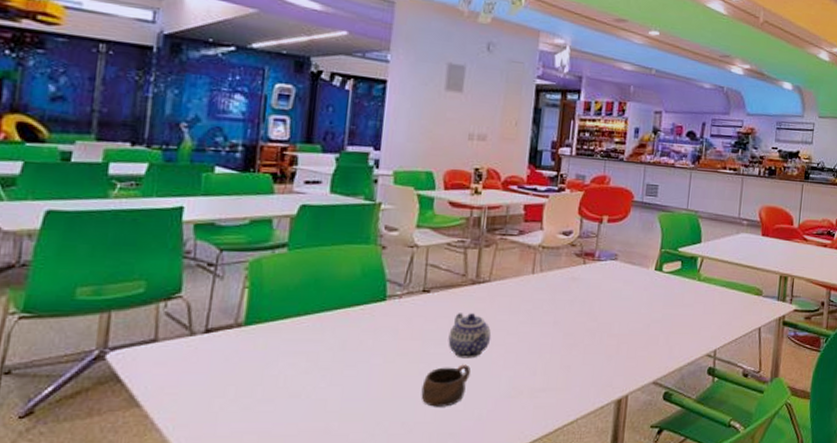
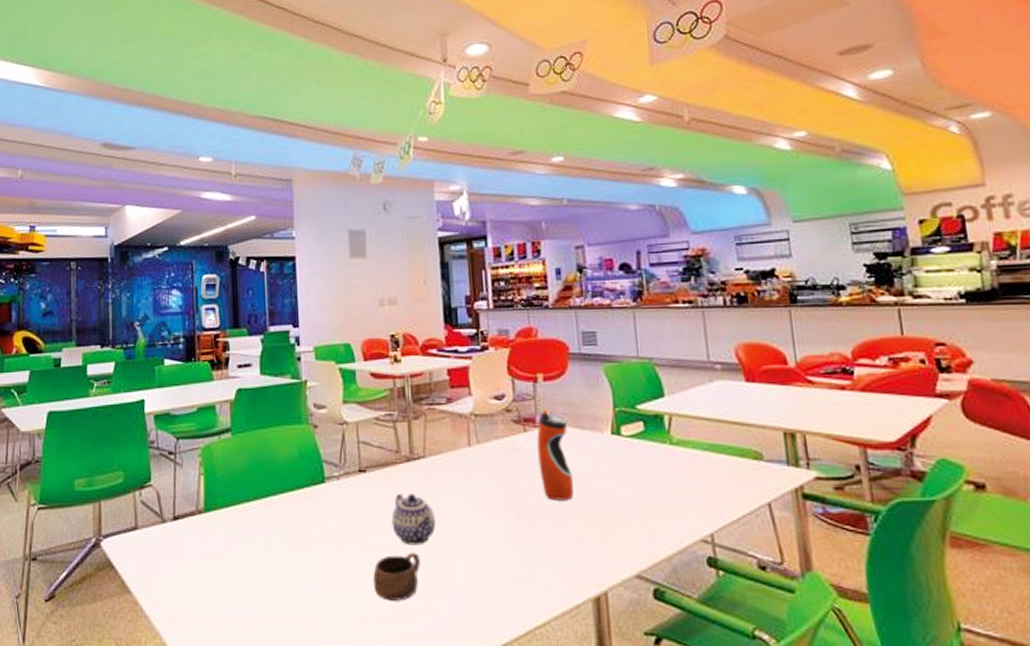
water bottle: none [590,245,622,323] -> present [536,408,574,501]

